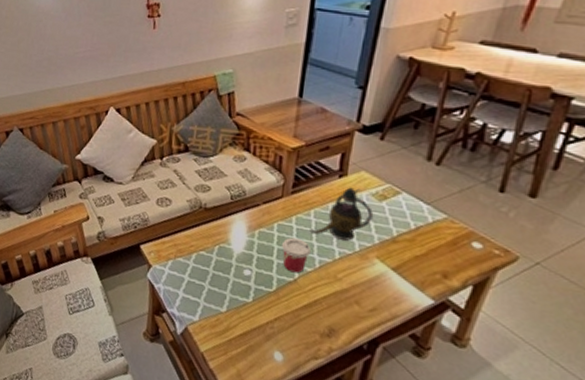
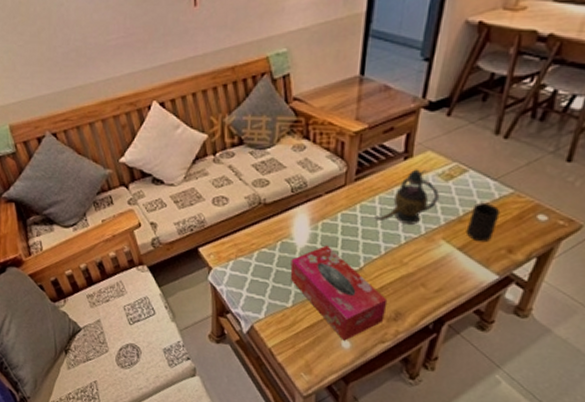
tissue box: none [226,253,321,353] -> present [290,245,388,341]
cup: present [282,237,311,274] -> none [346,226,376,262]
cup: none [400,225,435,265] -> present [465,202,501,243]

